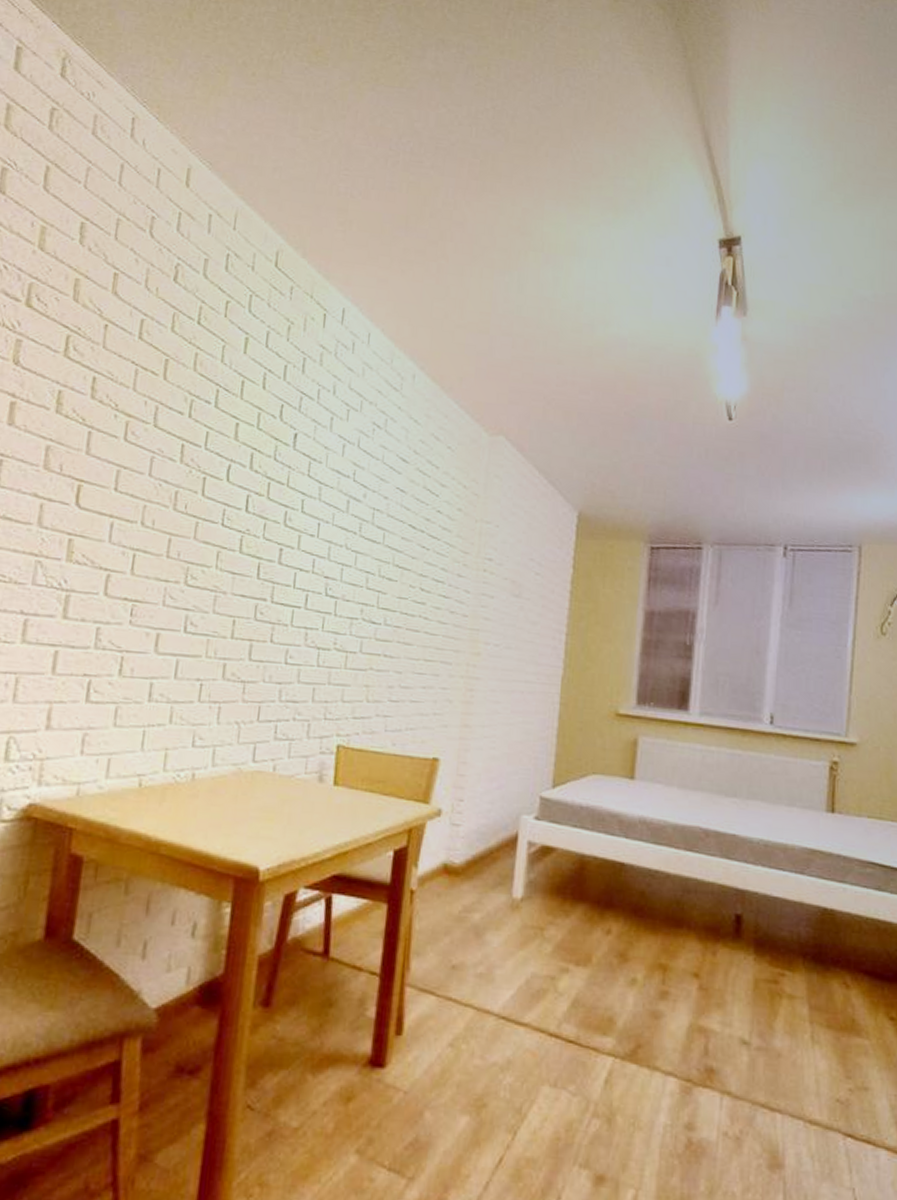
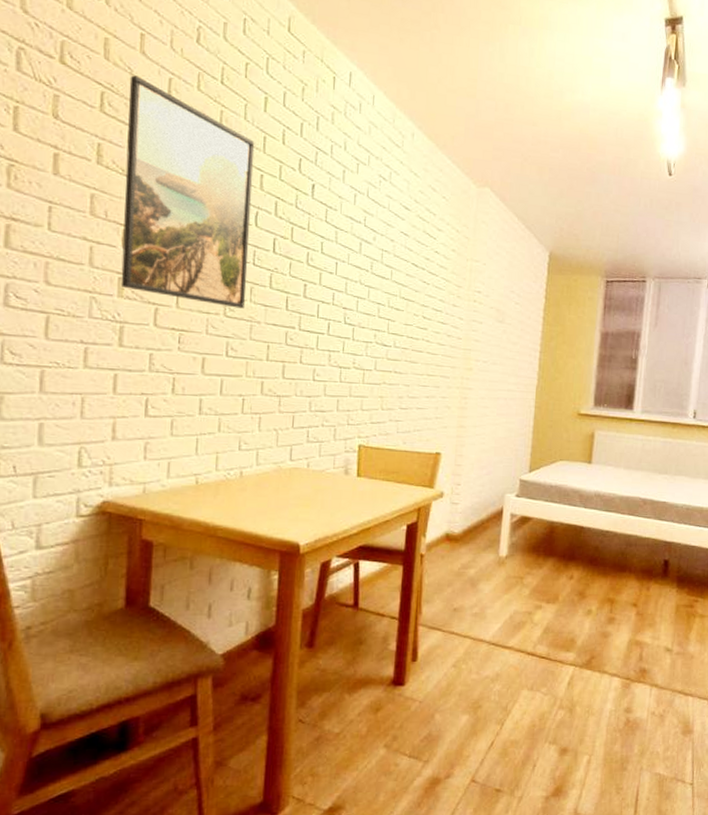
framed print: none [70,317,232,576] -> present [120,75,255,309]

